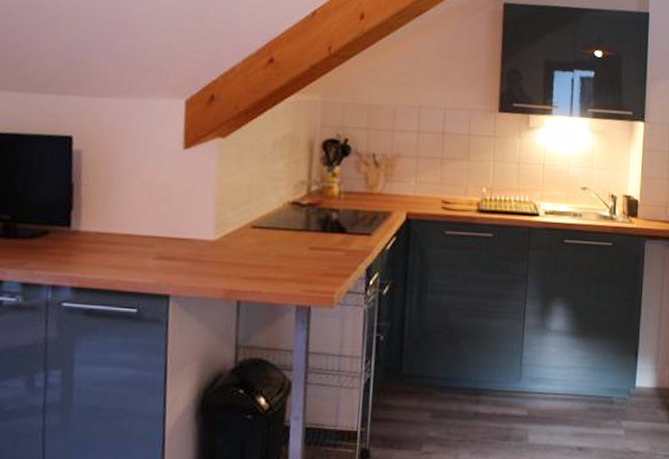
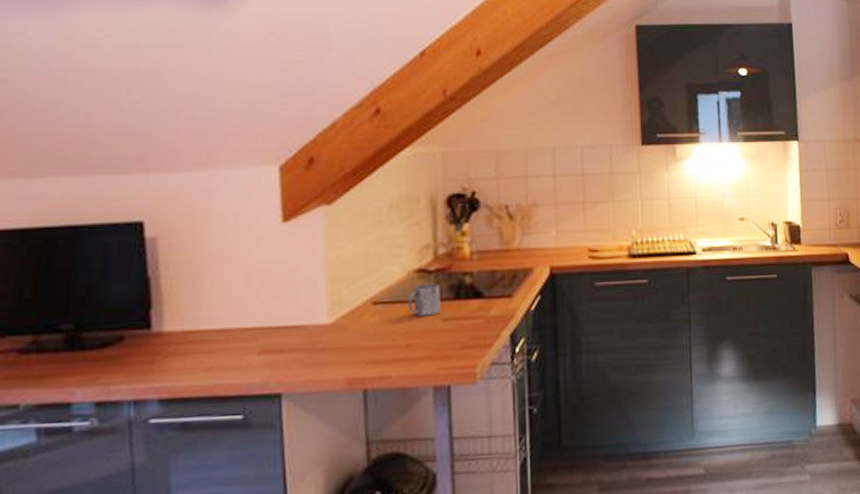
mug: none [281,215,310,244] -> present [409,283,441,317]

